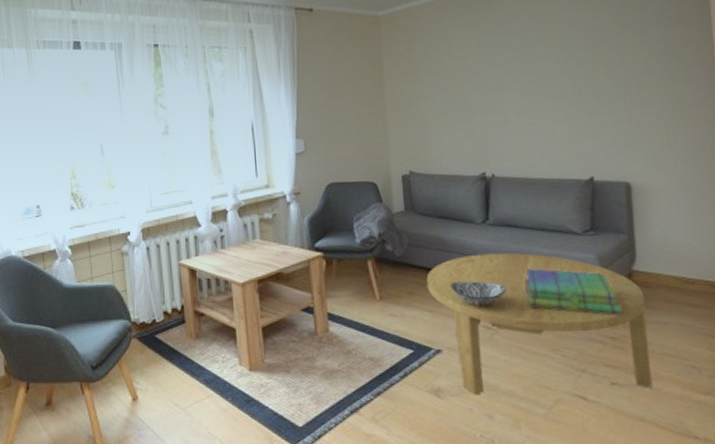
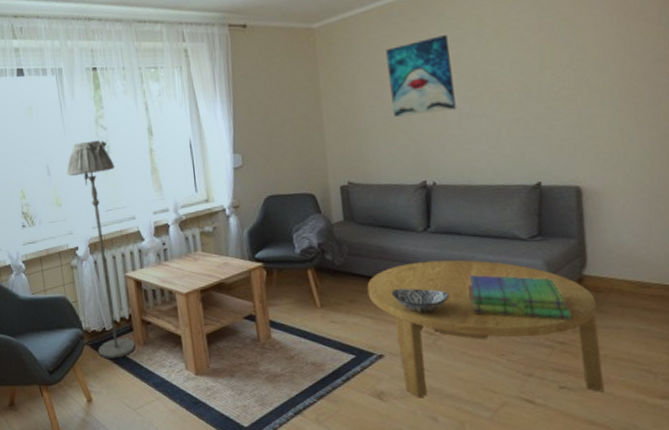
floor lamp: none [121,119,187,354] -> present [66,140,135,359]
wall art: none [448,29,515,108] -> present [386,35,456,117]

